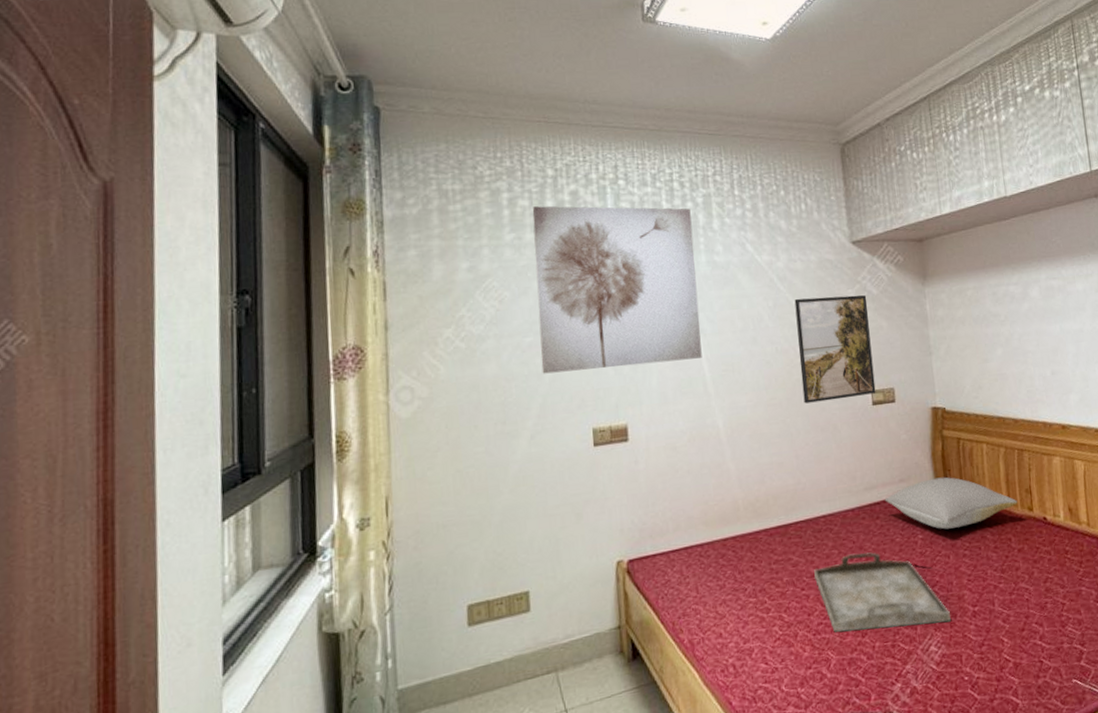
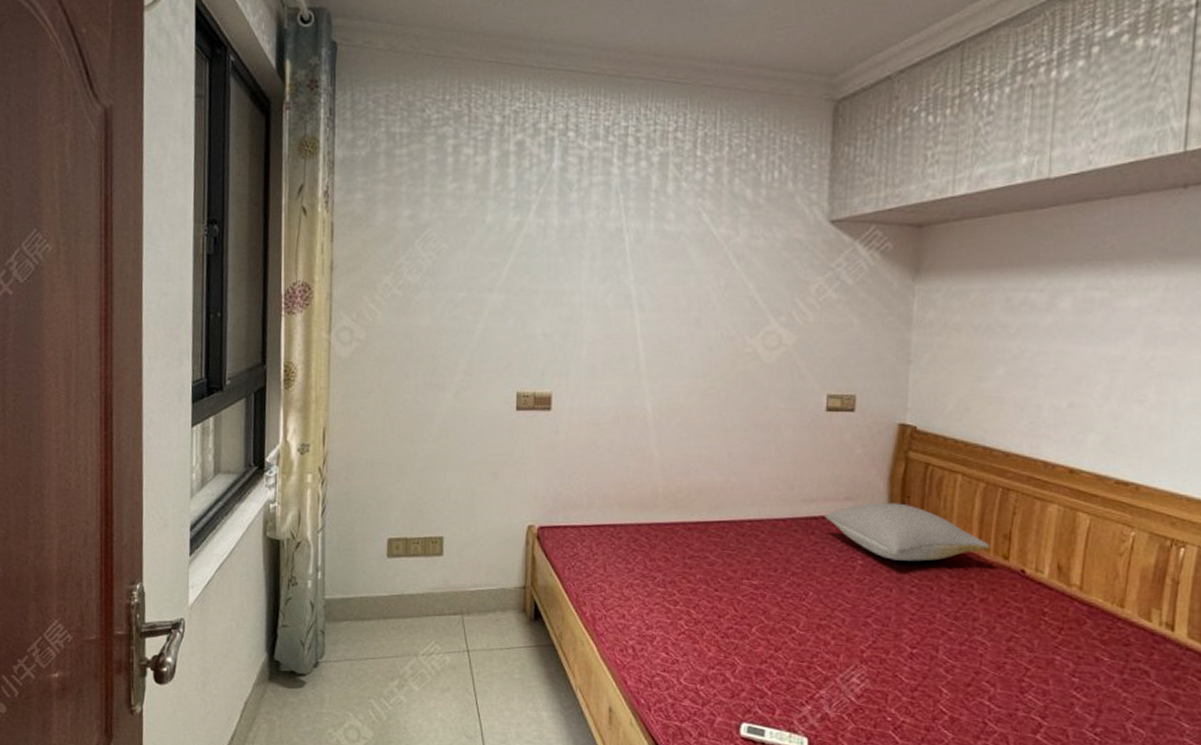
wall art: present [532,206,702,374] -> none [472,155,643,334]
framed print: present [794,295,876,404] -> none [745,280,839,399]
serving tray: present [814,552,951,632] -> none [730,565,882,658]

